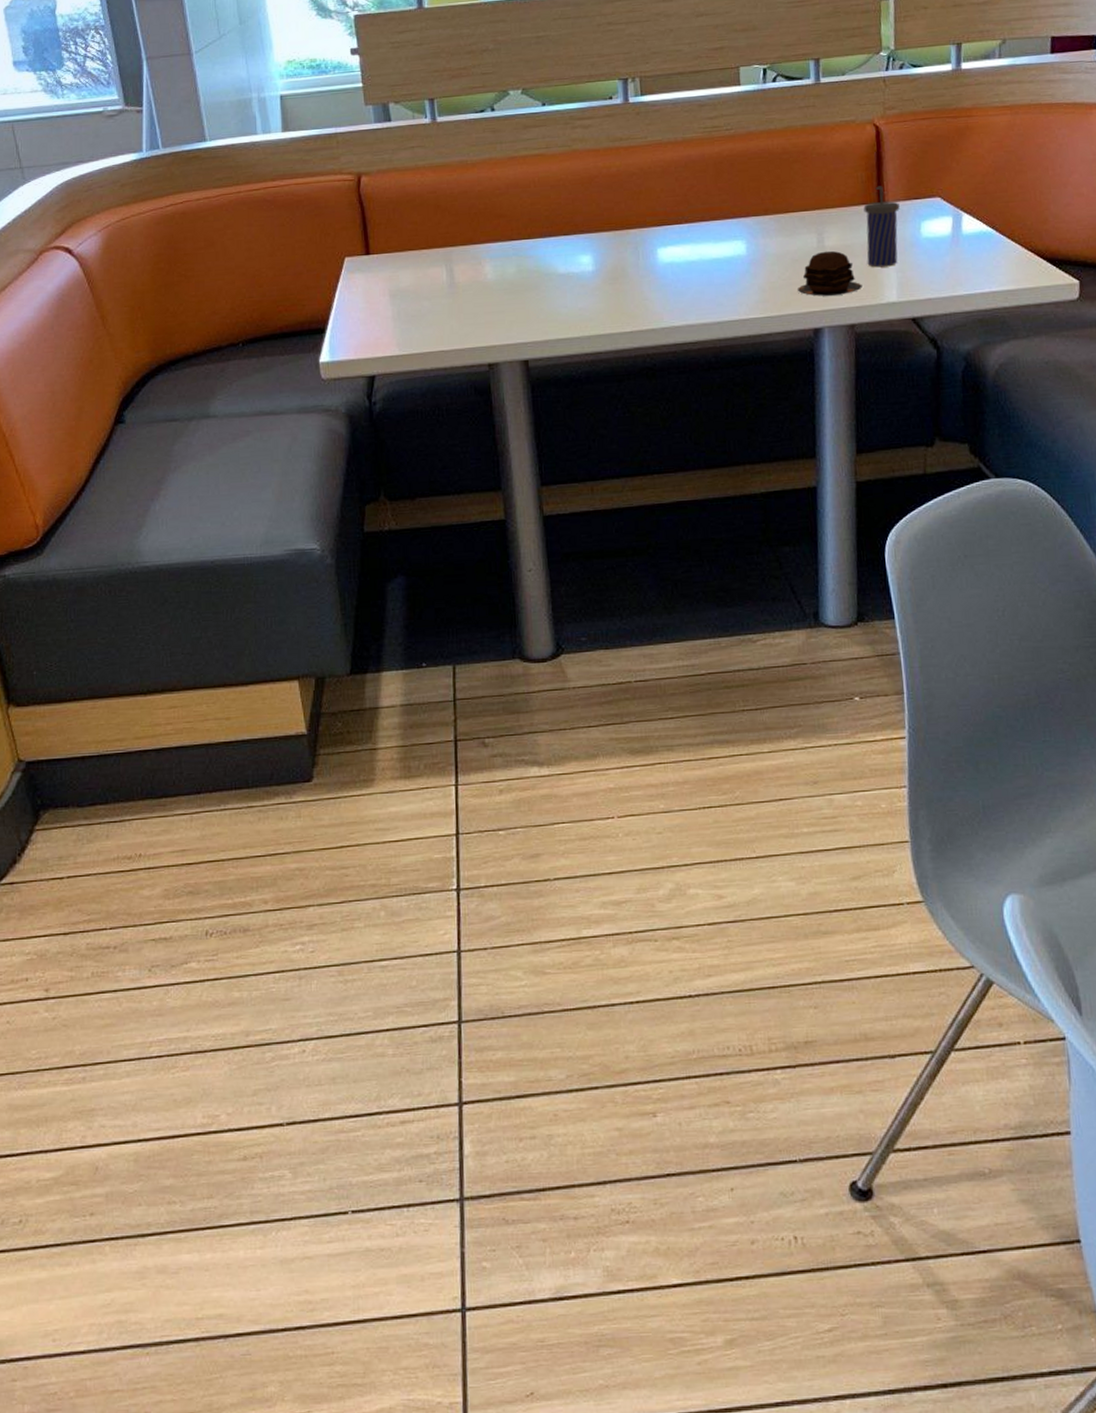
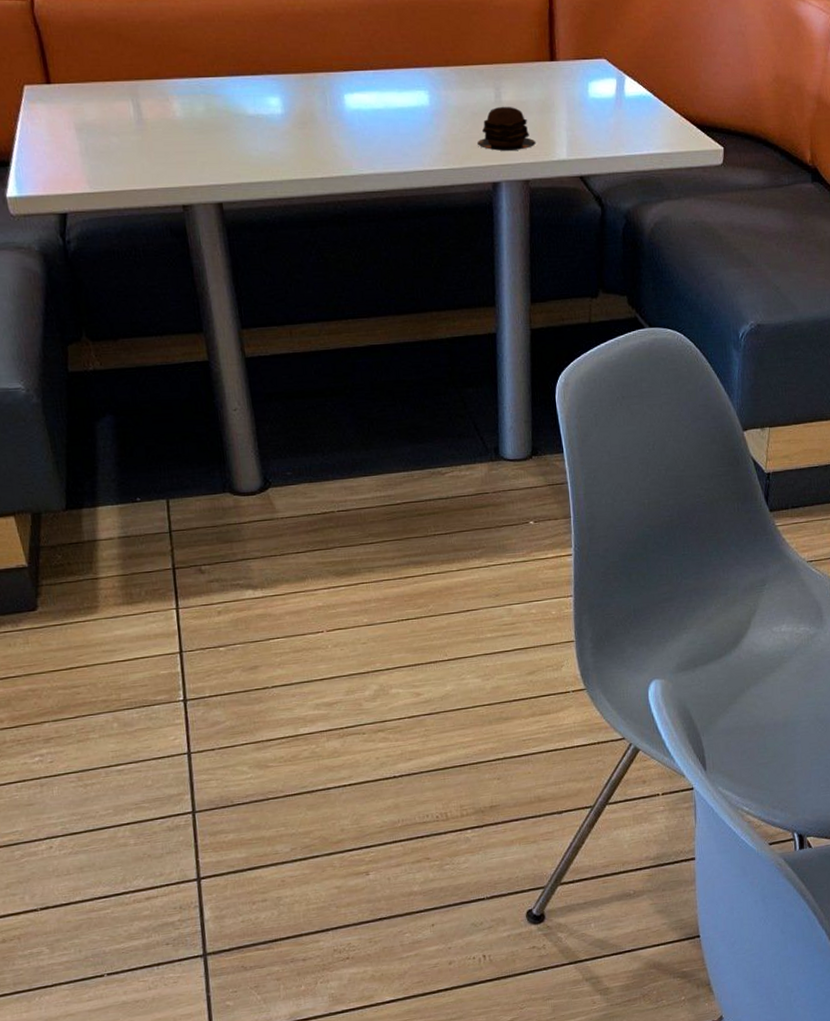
beverage cup: present [863,185,900,268] -> none [537,43,570,125]

